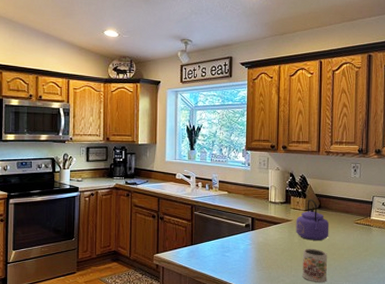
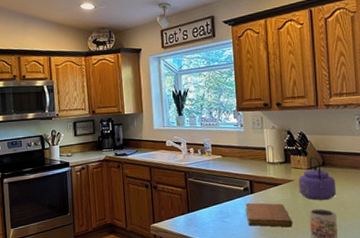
notebook: none [245,239,287,265] -> present [245,202,293,228]

